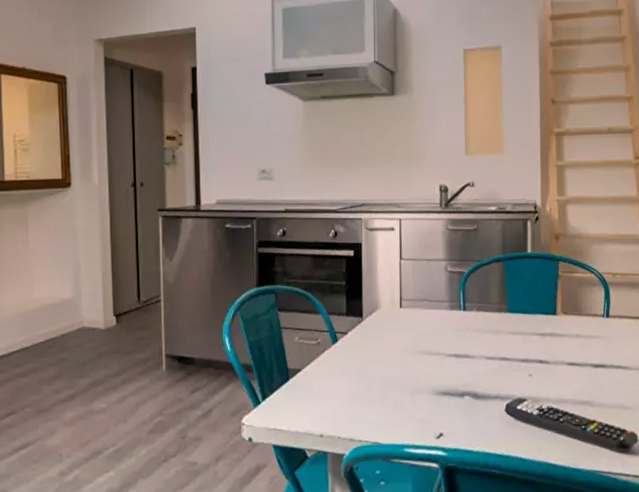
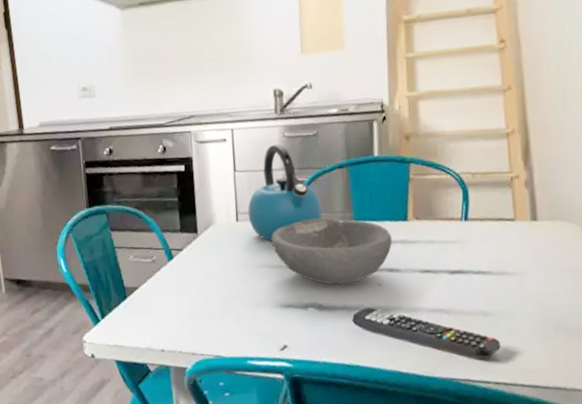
kettle: none [411,235,480,328] -> present [248,144,322,241]
bowl: none [432,308,542,374] -> present [271,218,392,285]

